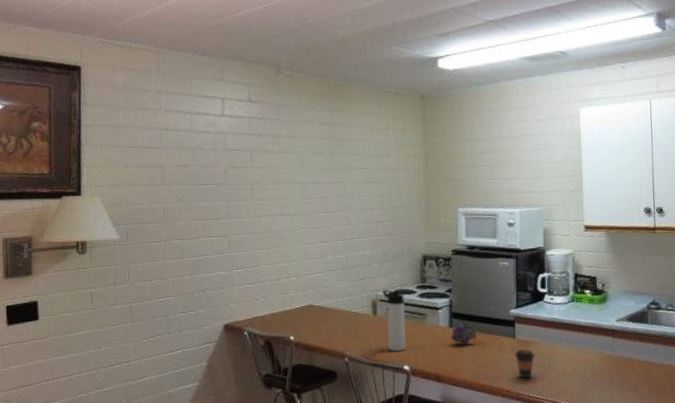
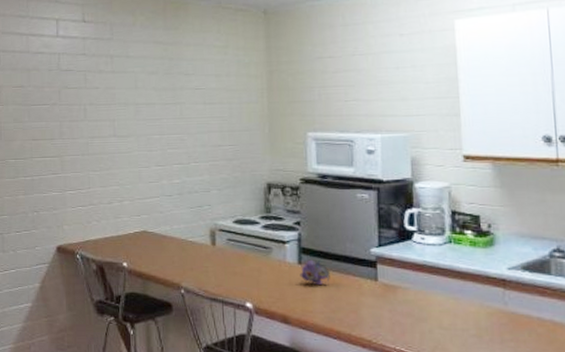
thermos bottle: present [382,290,406,352] -> none [222,219,249,287]
coffee cup: present [514,349,535,378] -> none [377,294,403,328]

